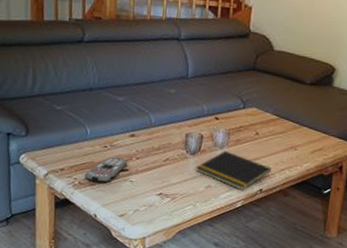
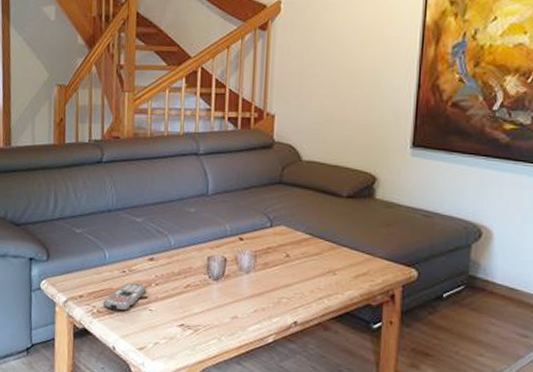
notepad: present [195,150,271,191] -> none [219,275,306,323]

